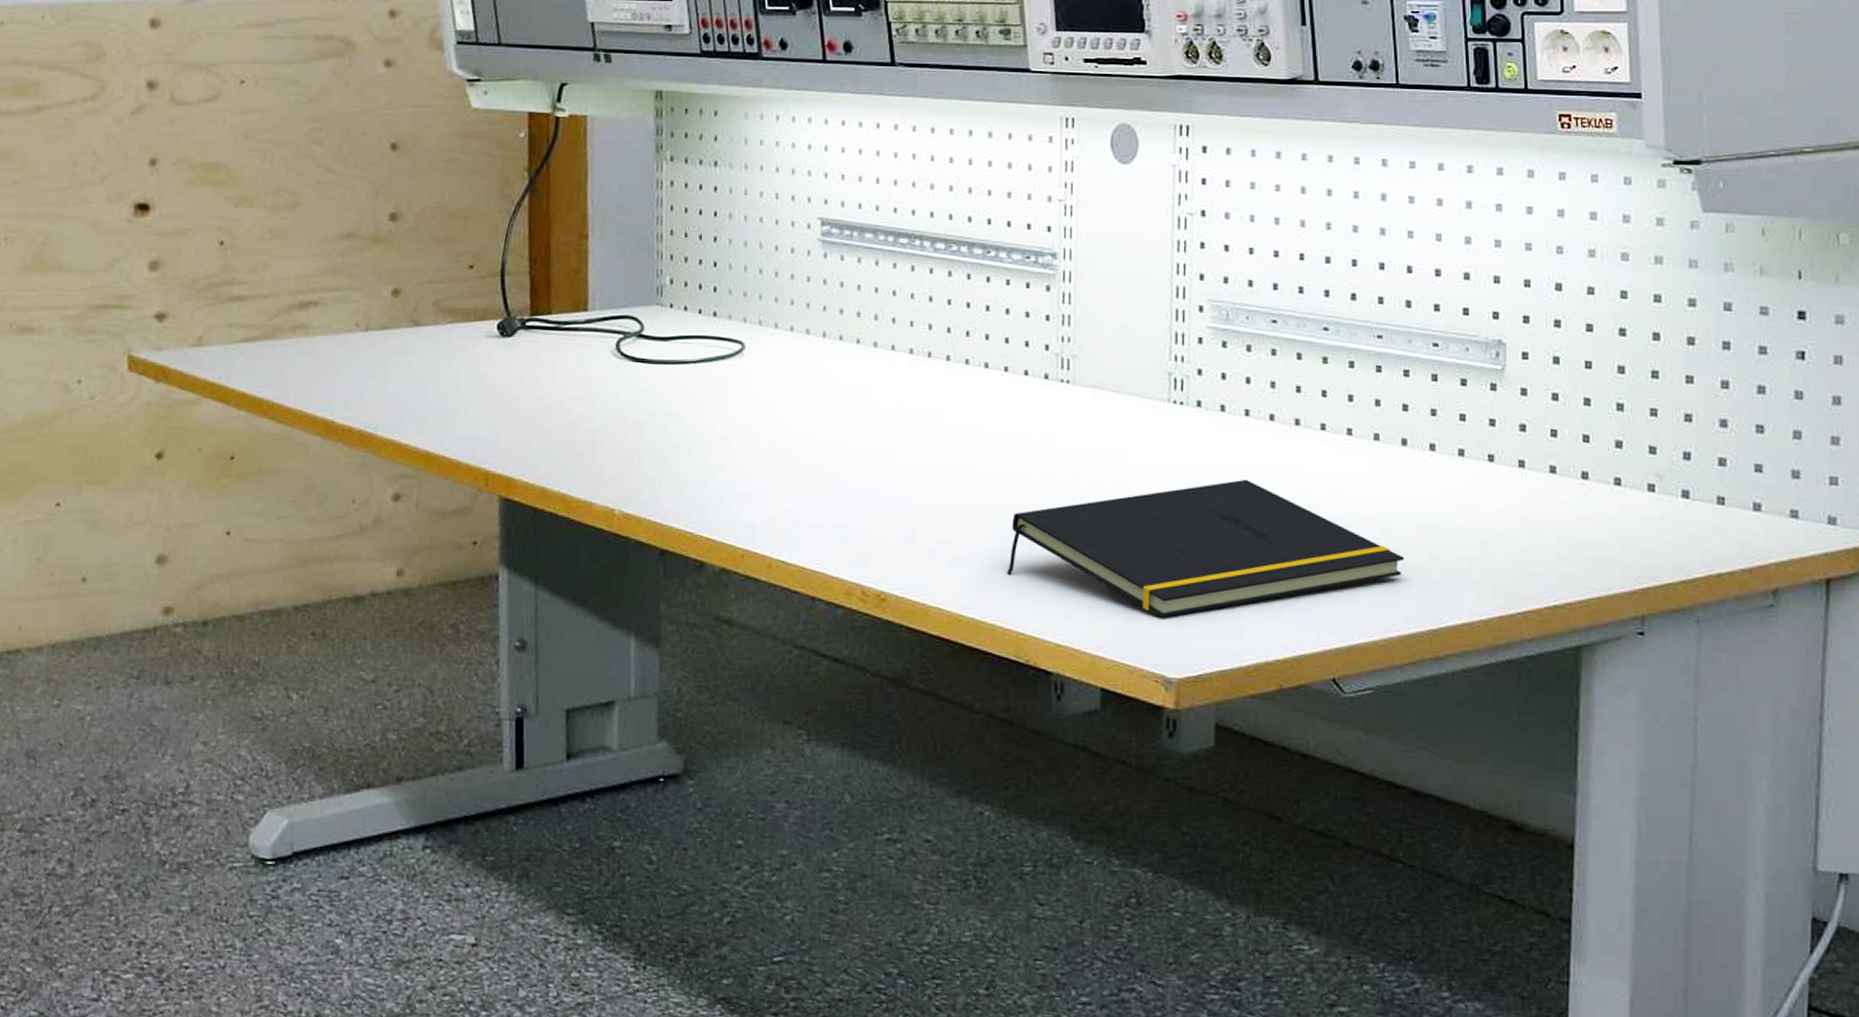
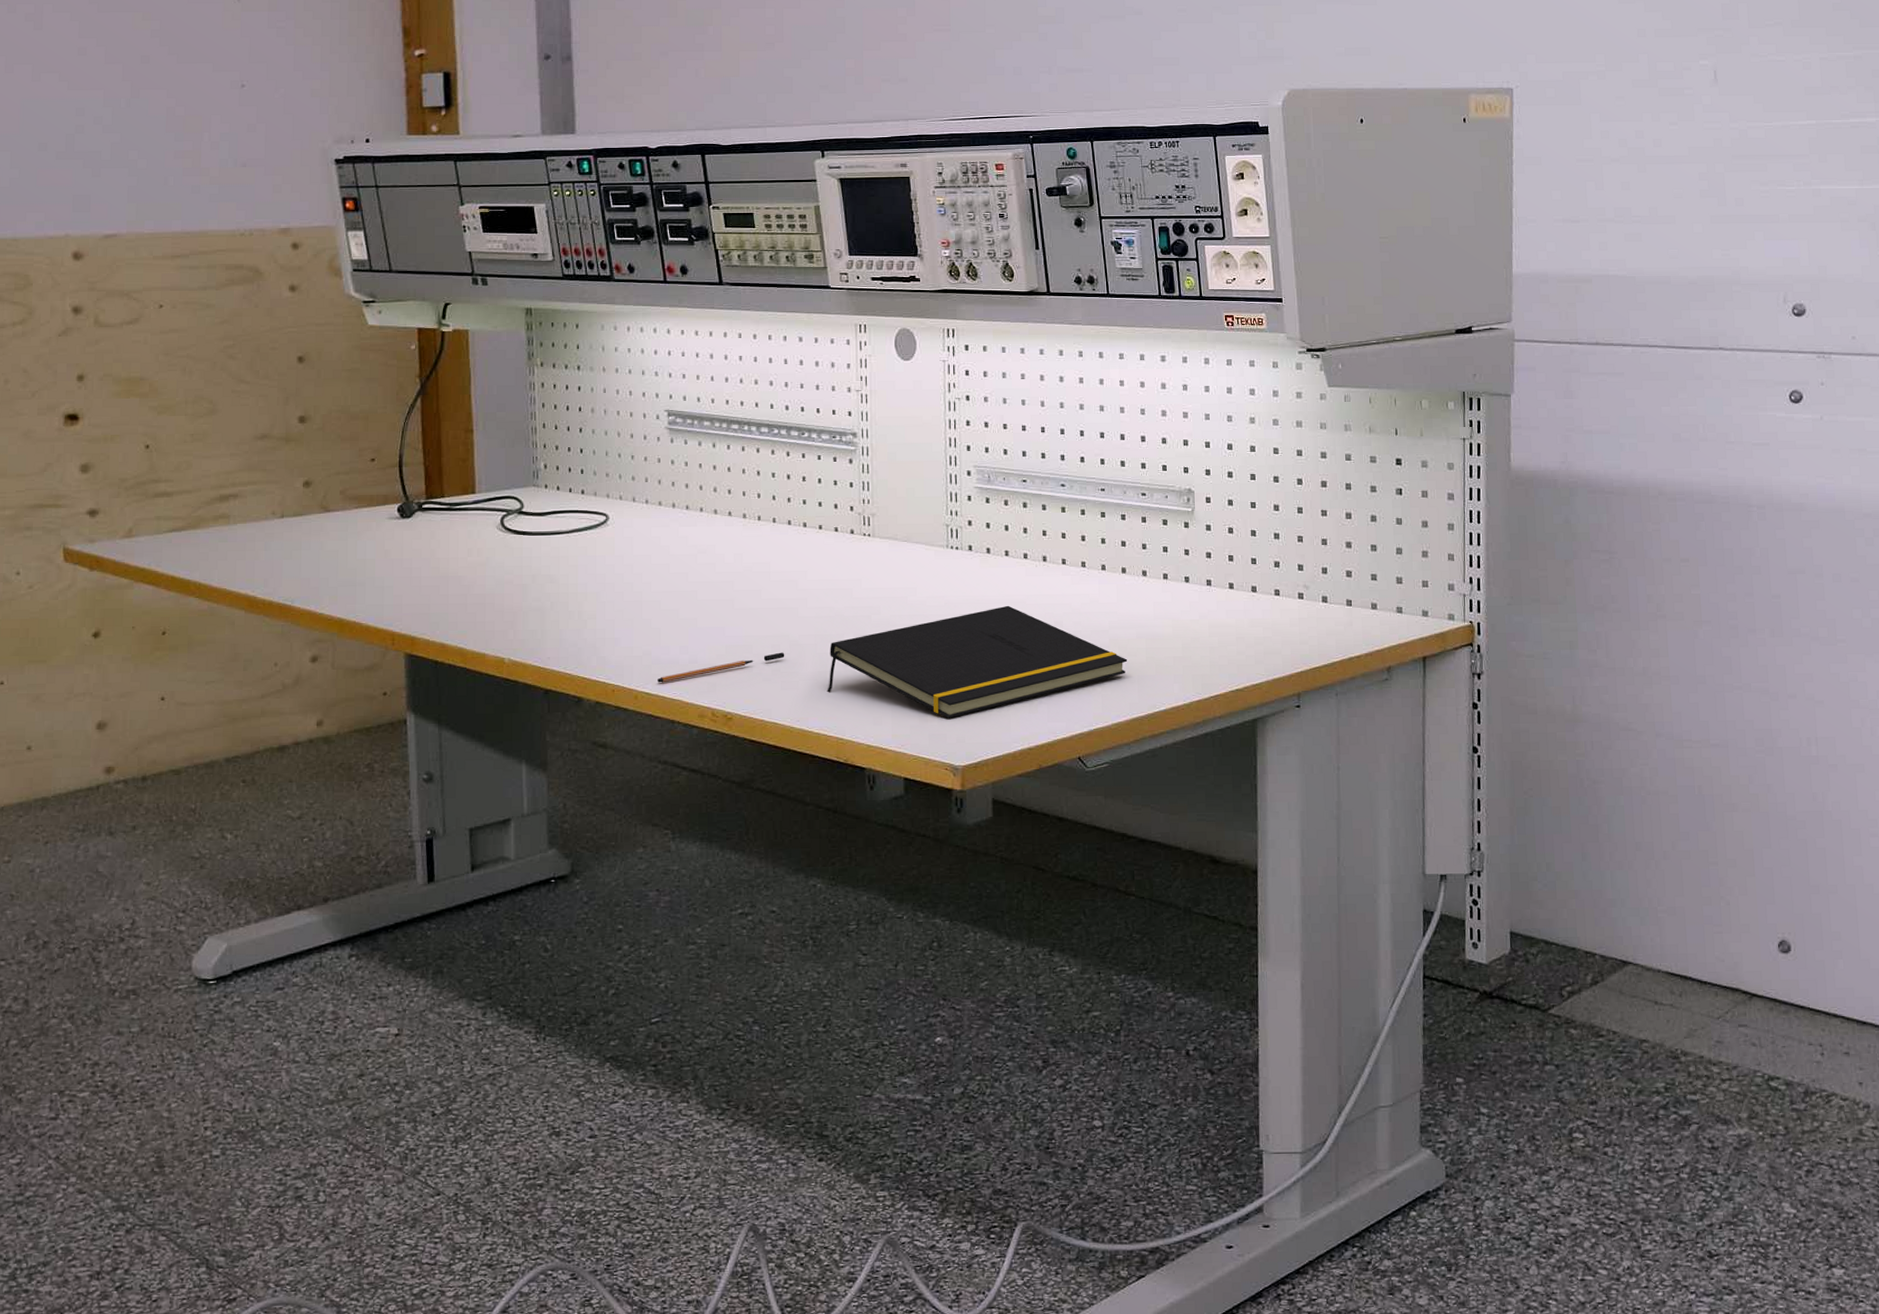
pen: none [796,521,955,551] -> present [657,652,785,683]

